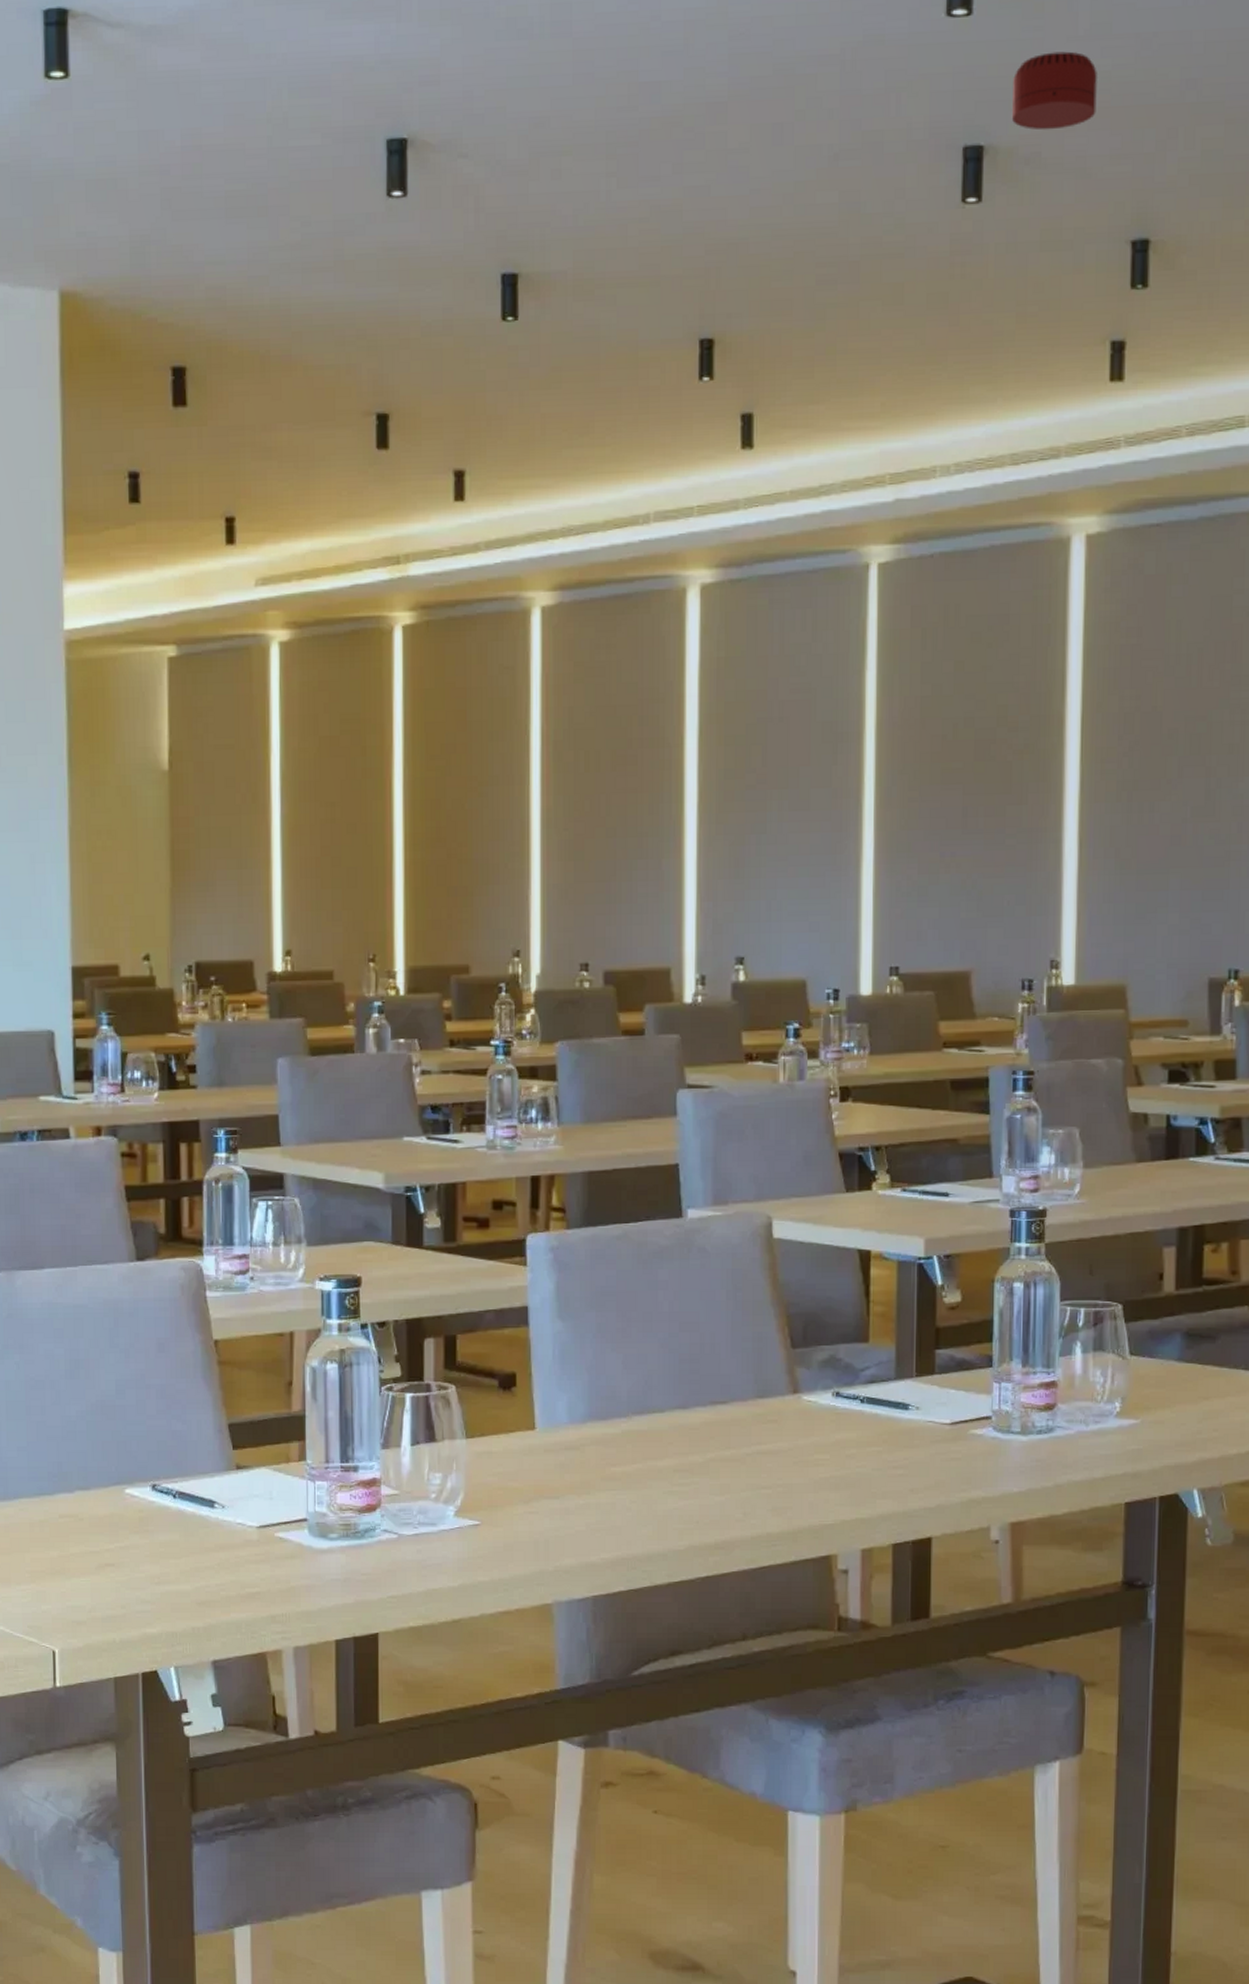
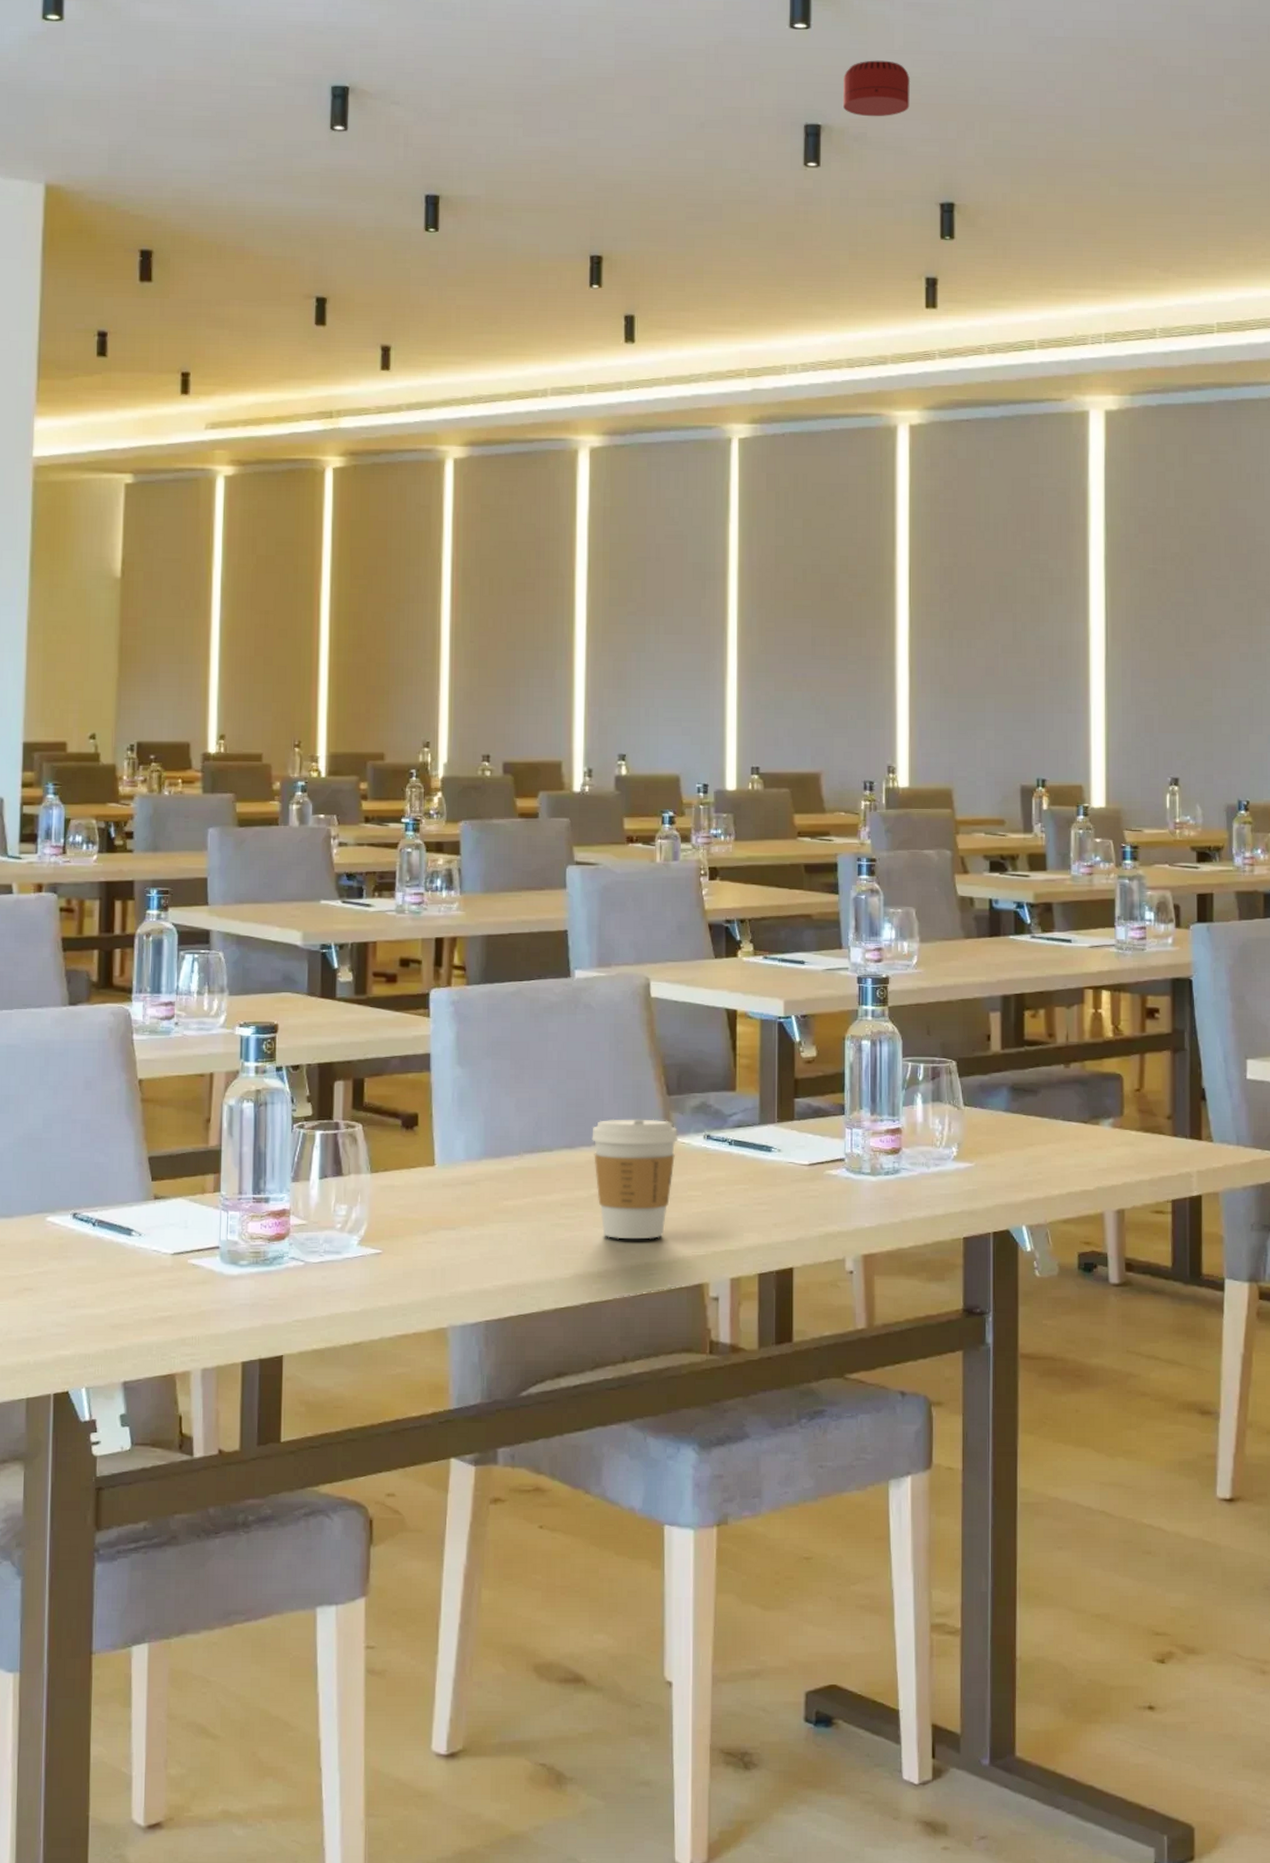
coffee cup: none [707,1375,804,1508] -> present [592,1119,679,1240]

